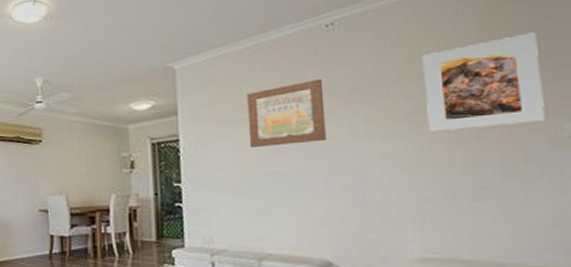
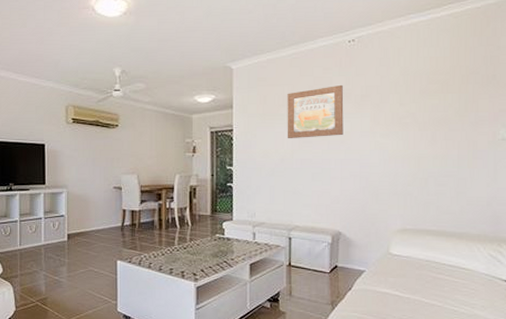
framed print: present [422,32,545,133] -> none [413,59,489,132]

